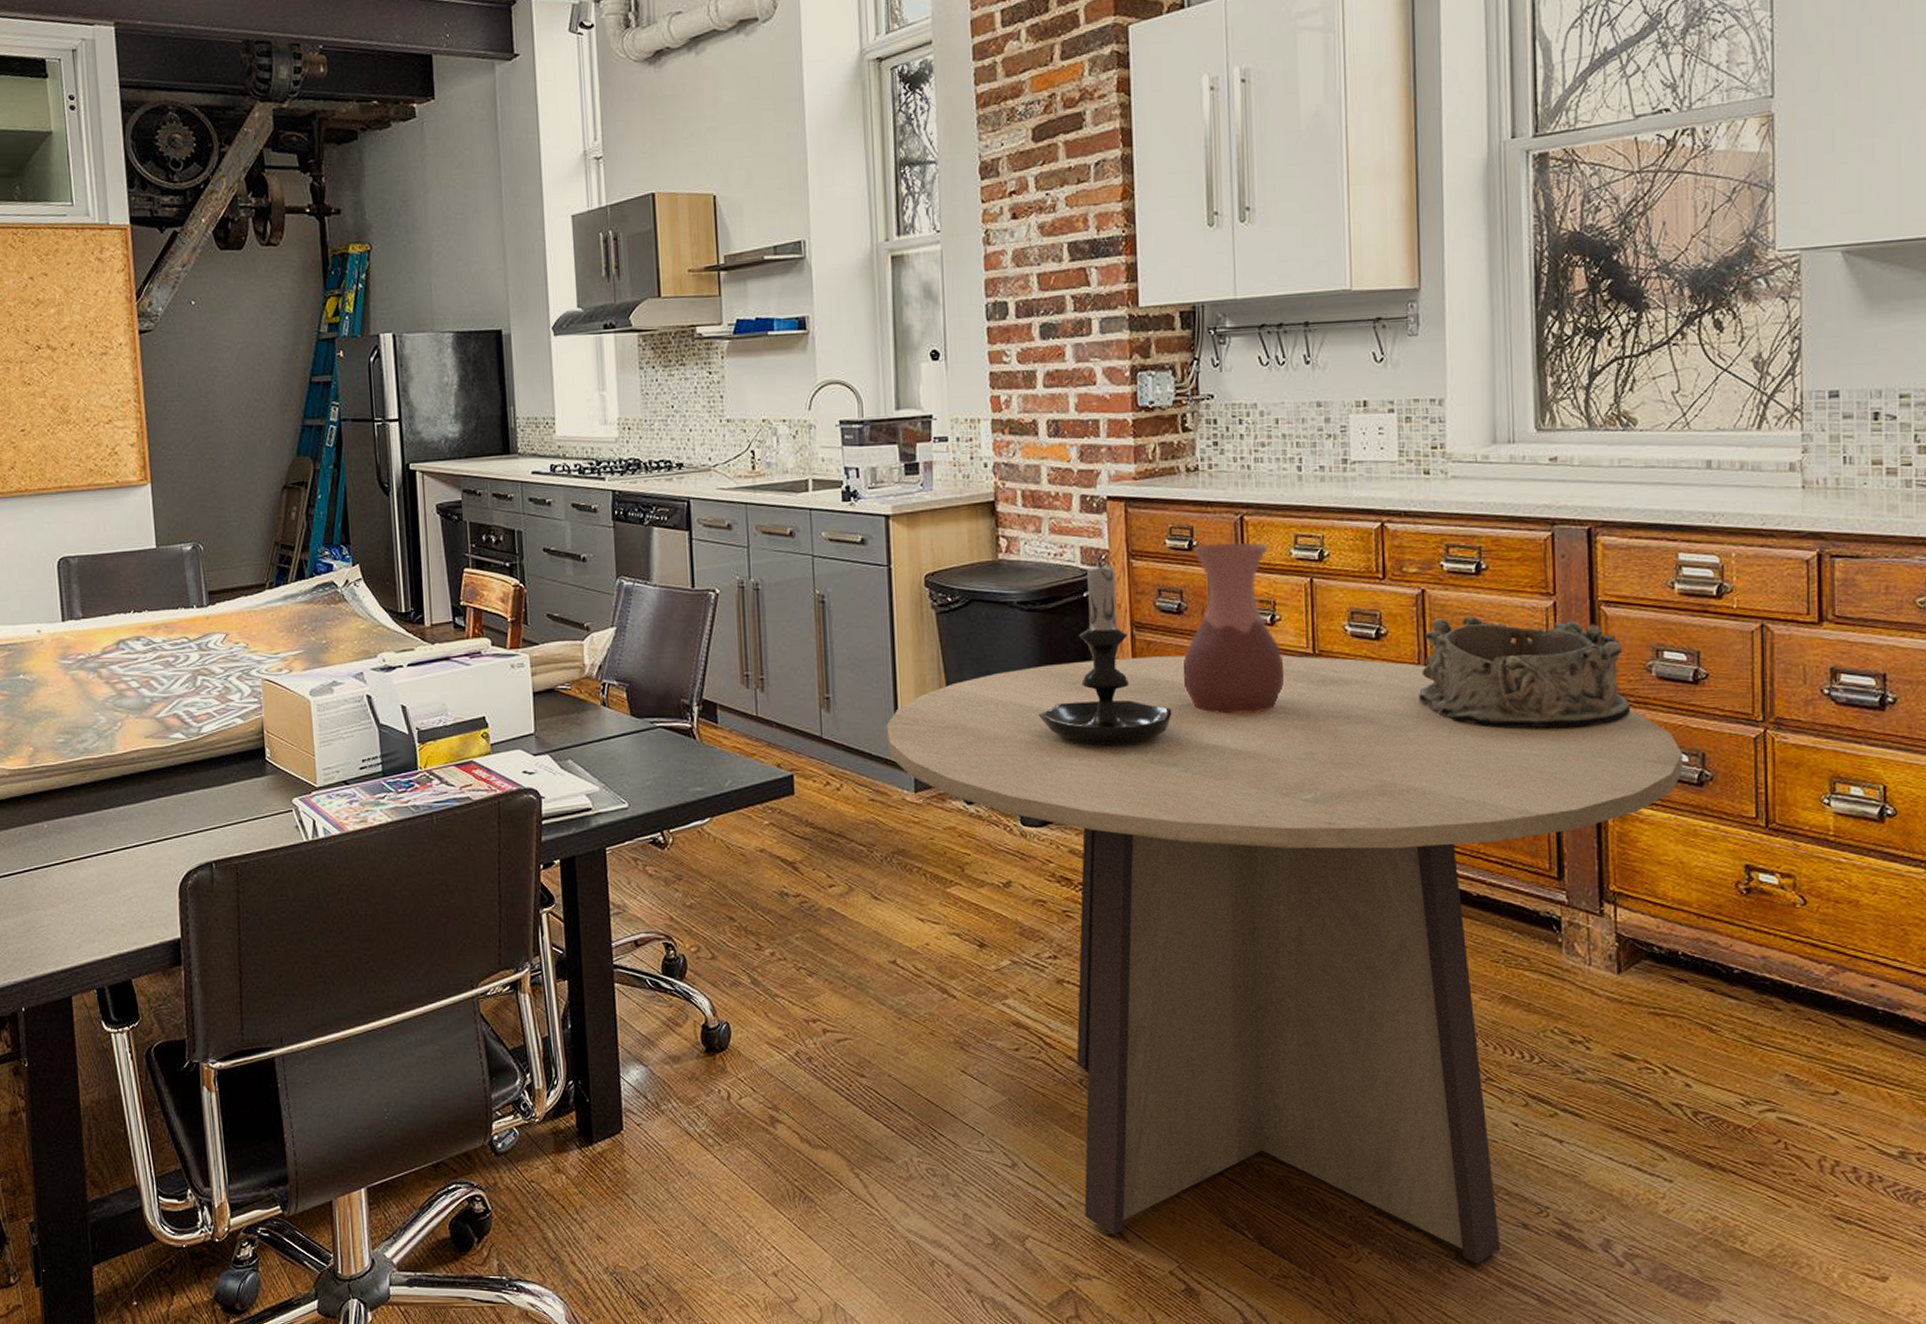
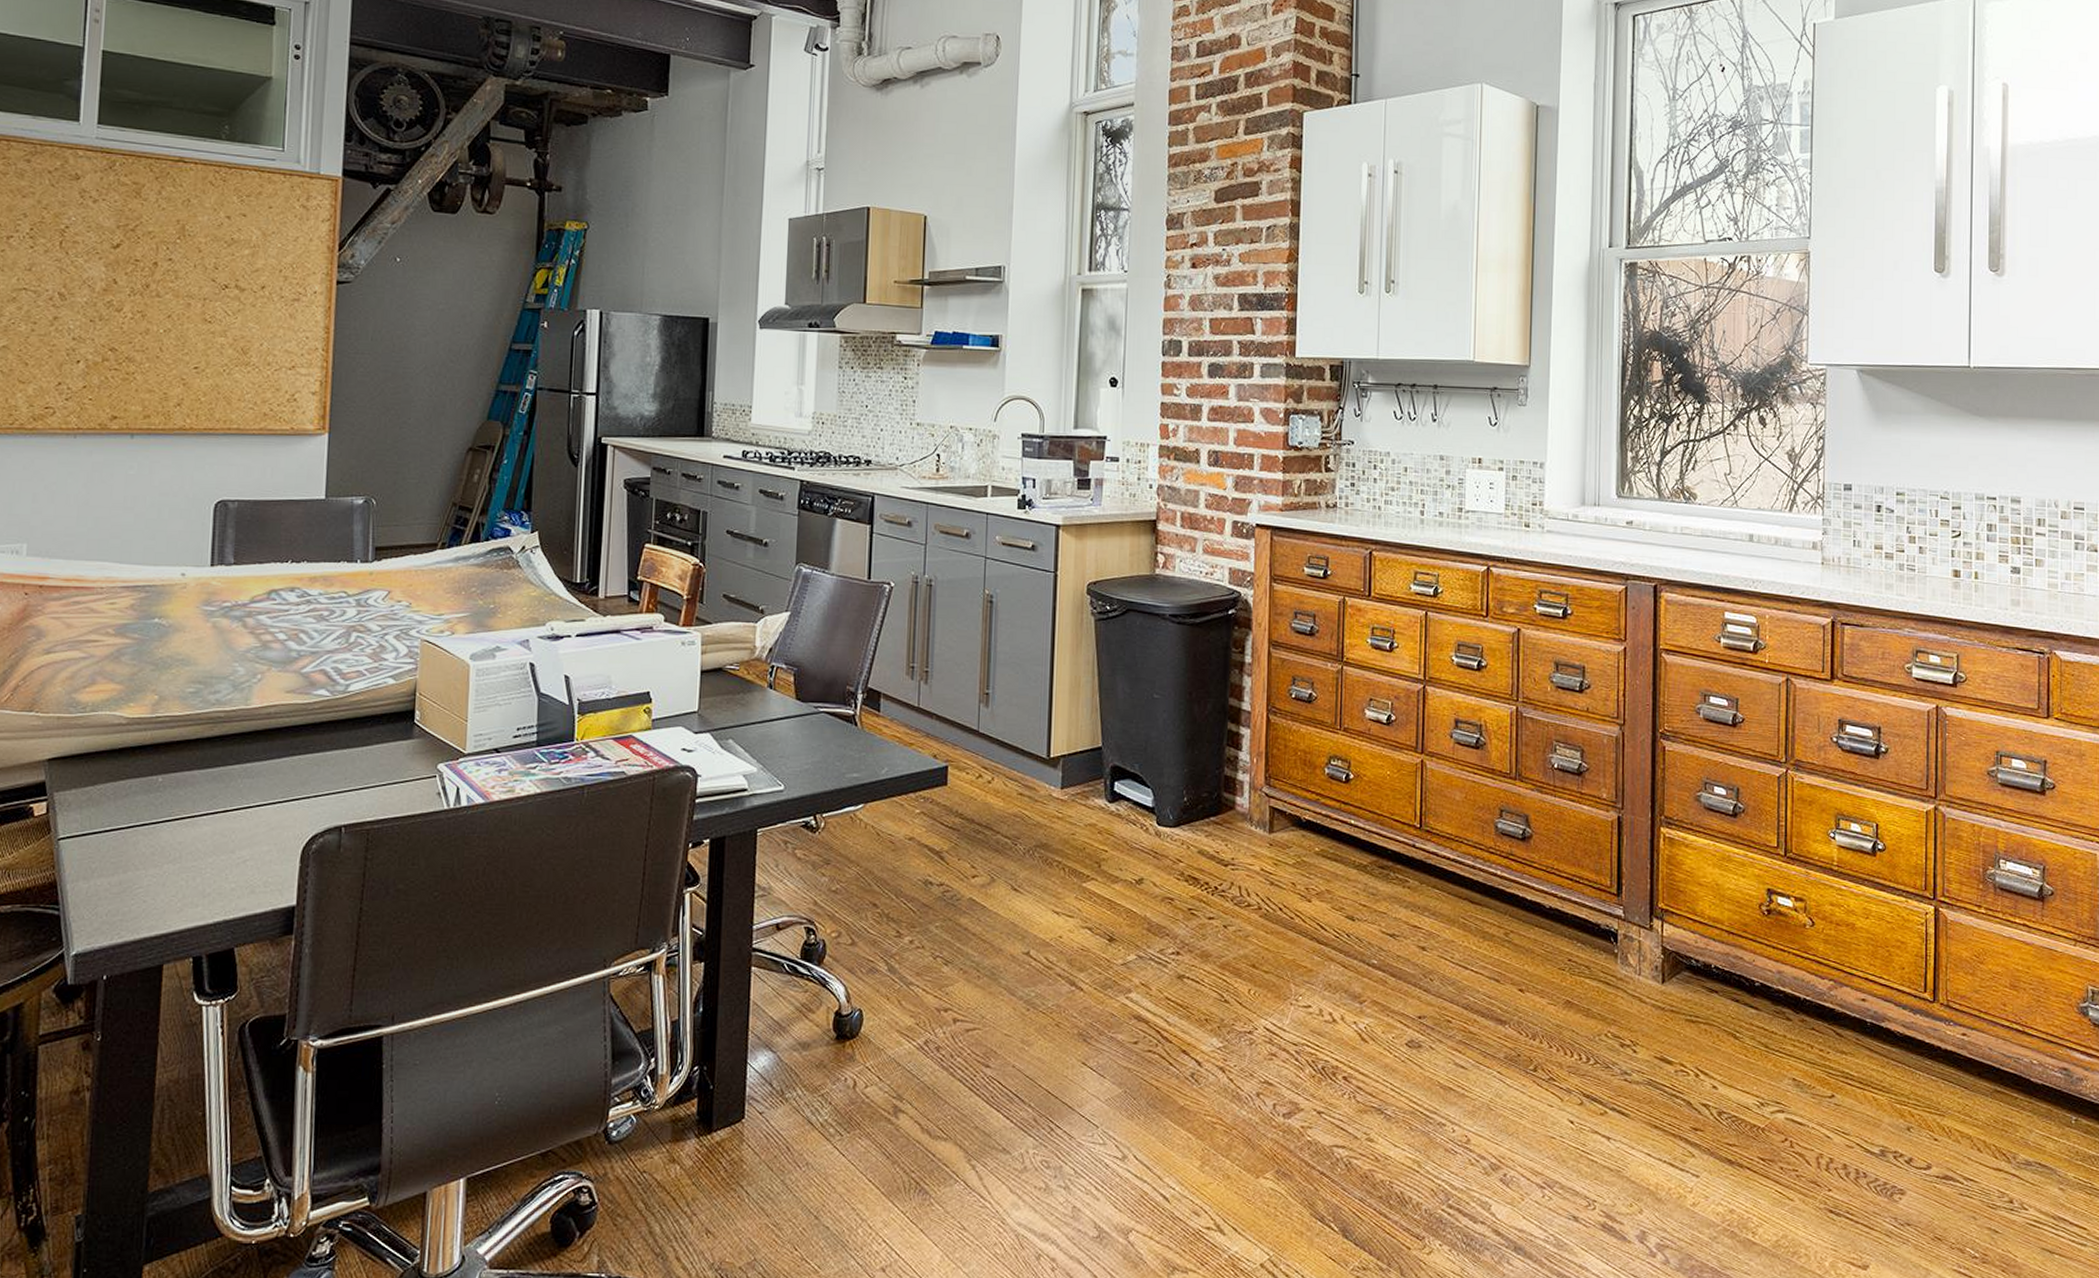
dining table: present [886,656,1683,1264] -> none [1039,673,1721,1256]
candle holder: present [1038,554,1173,746] -> none [1179,576,1300,755]
vase: present [1183,542,1285,714] -> none [1311,574,1399,731]
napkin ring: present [1419,616,1631,728] -> none [1510,655,1682,760]

